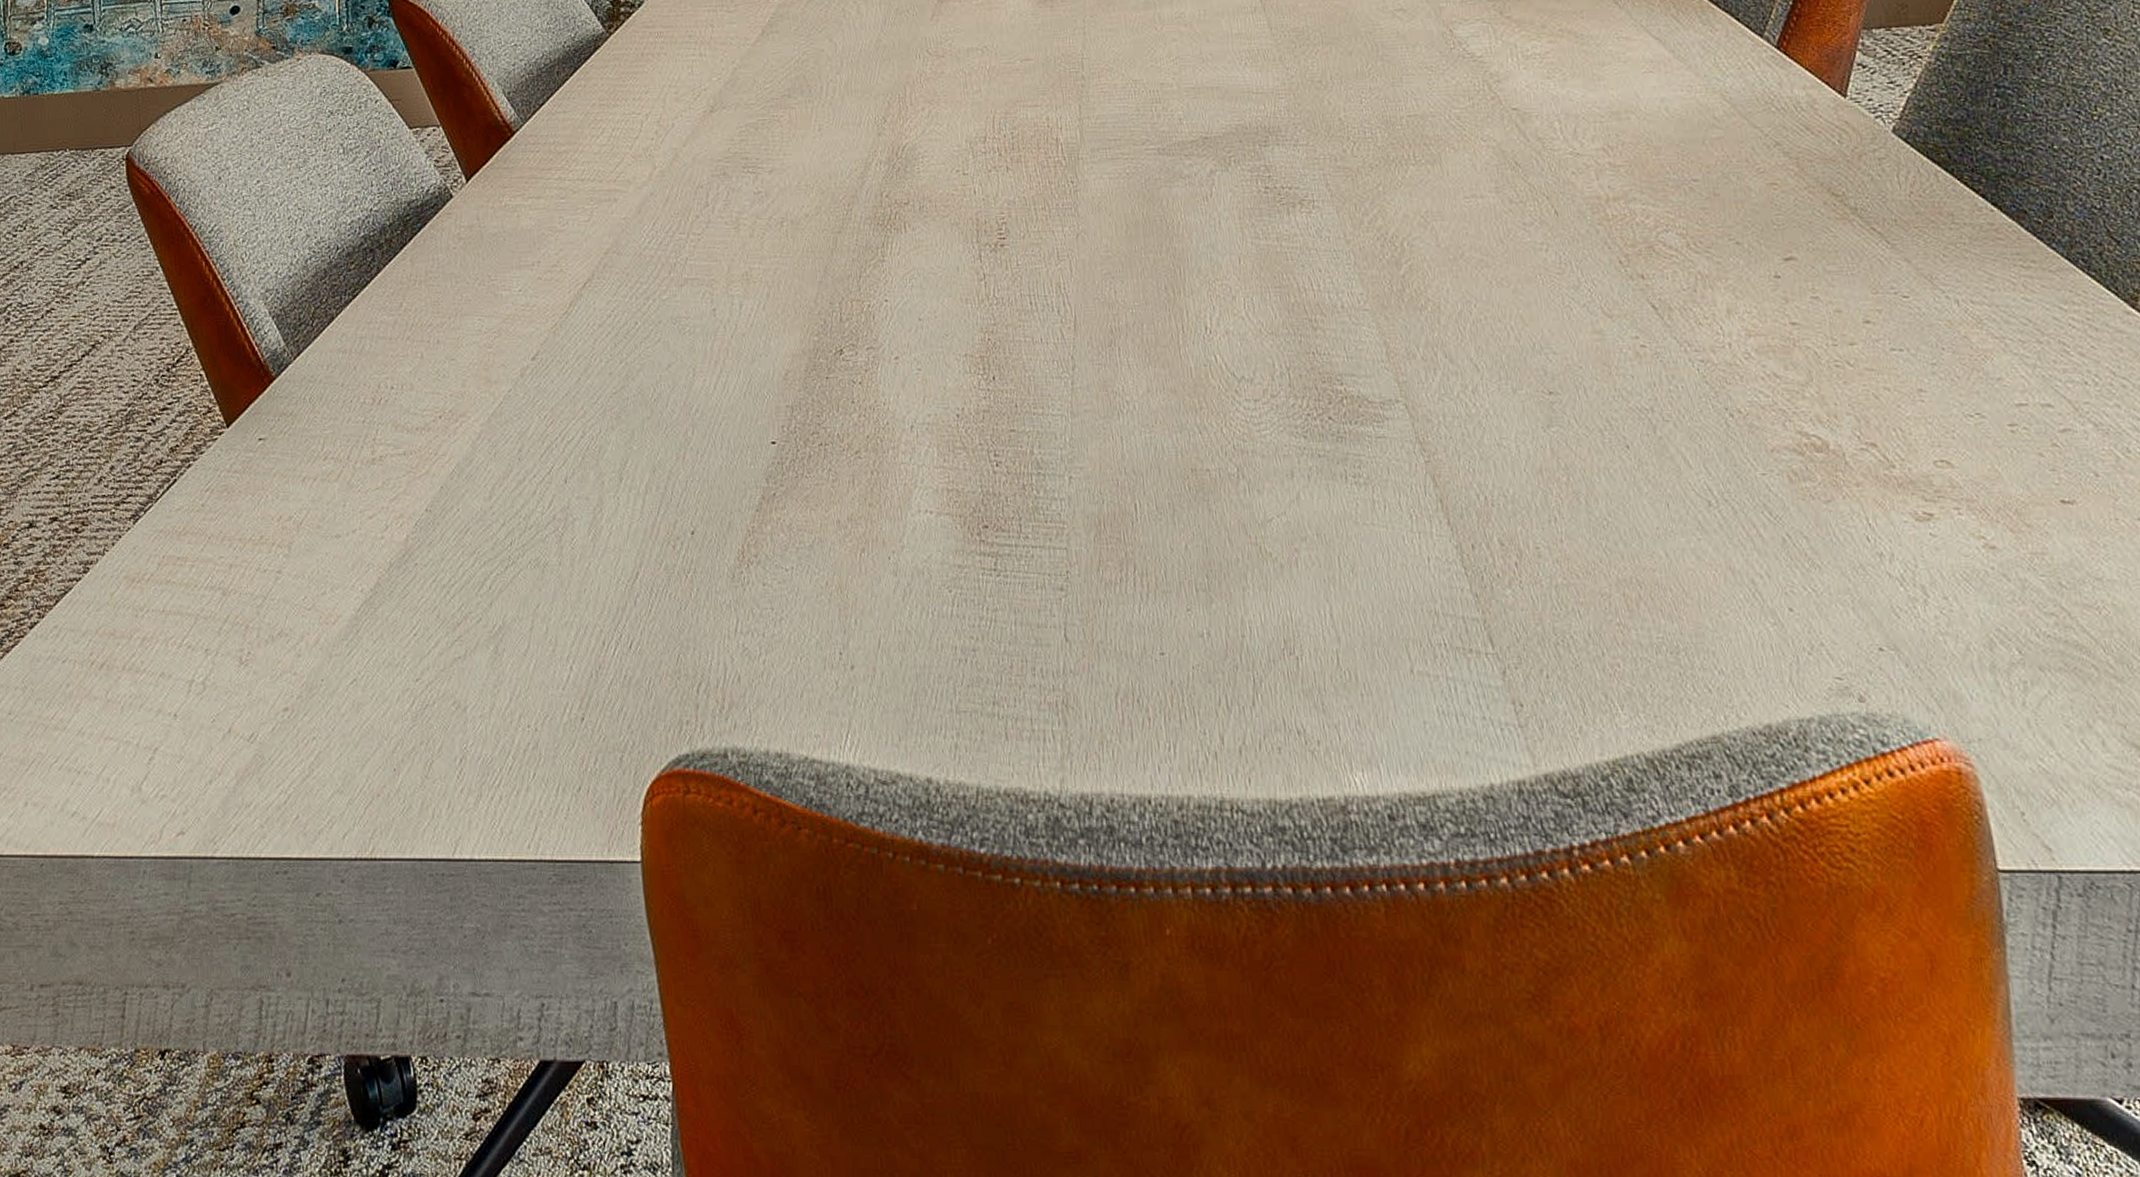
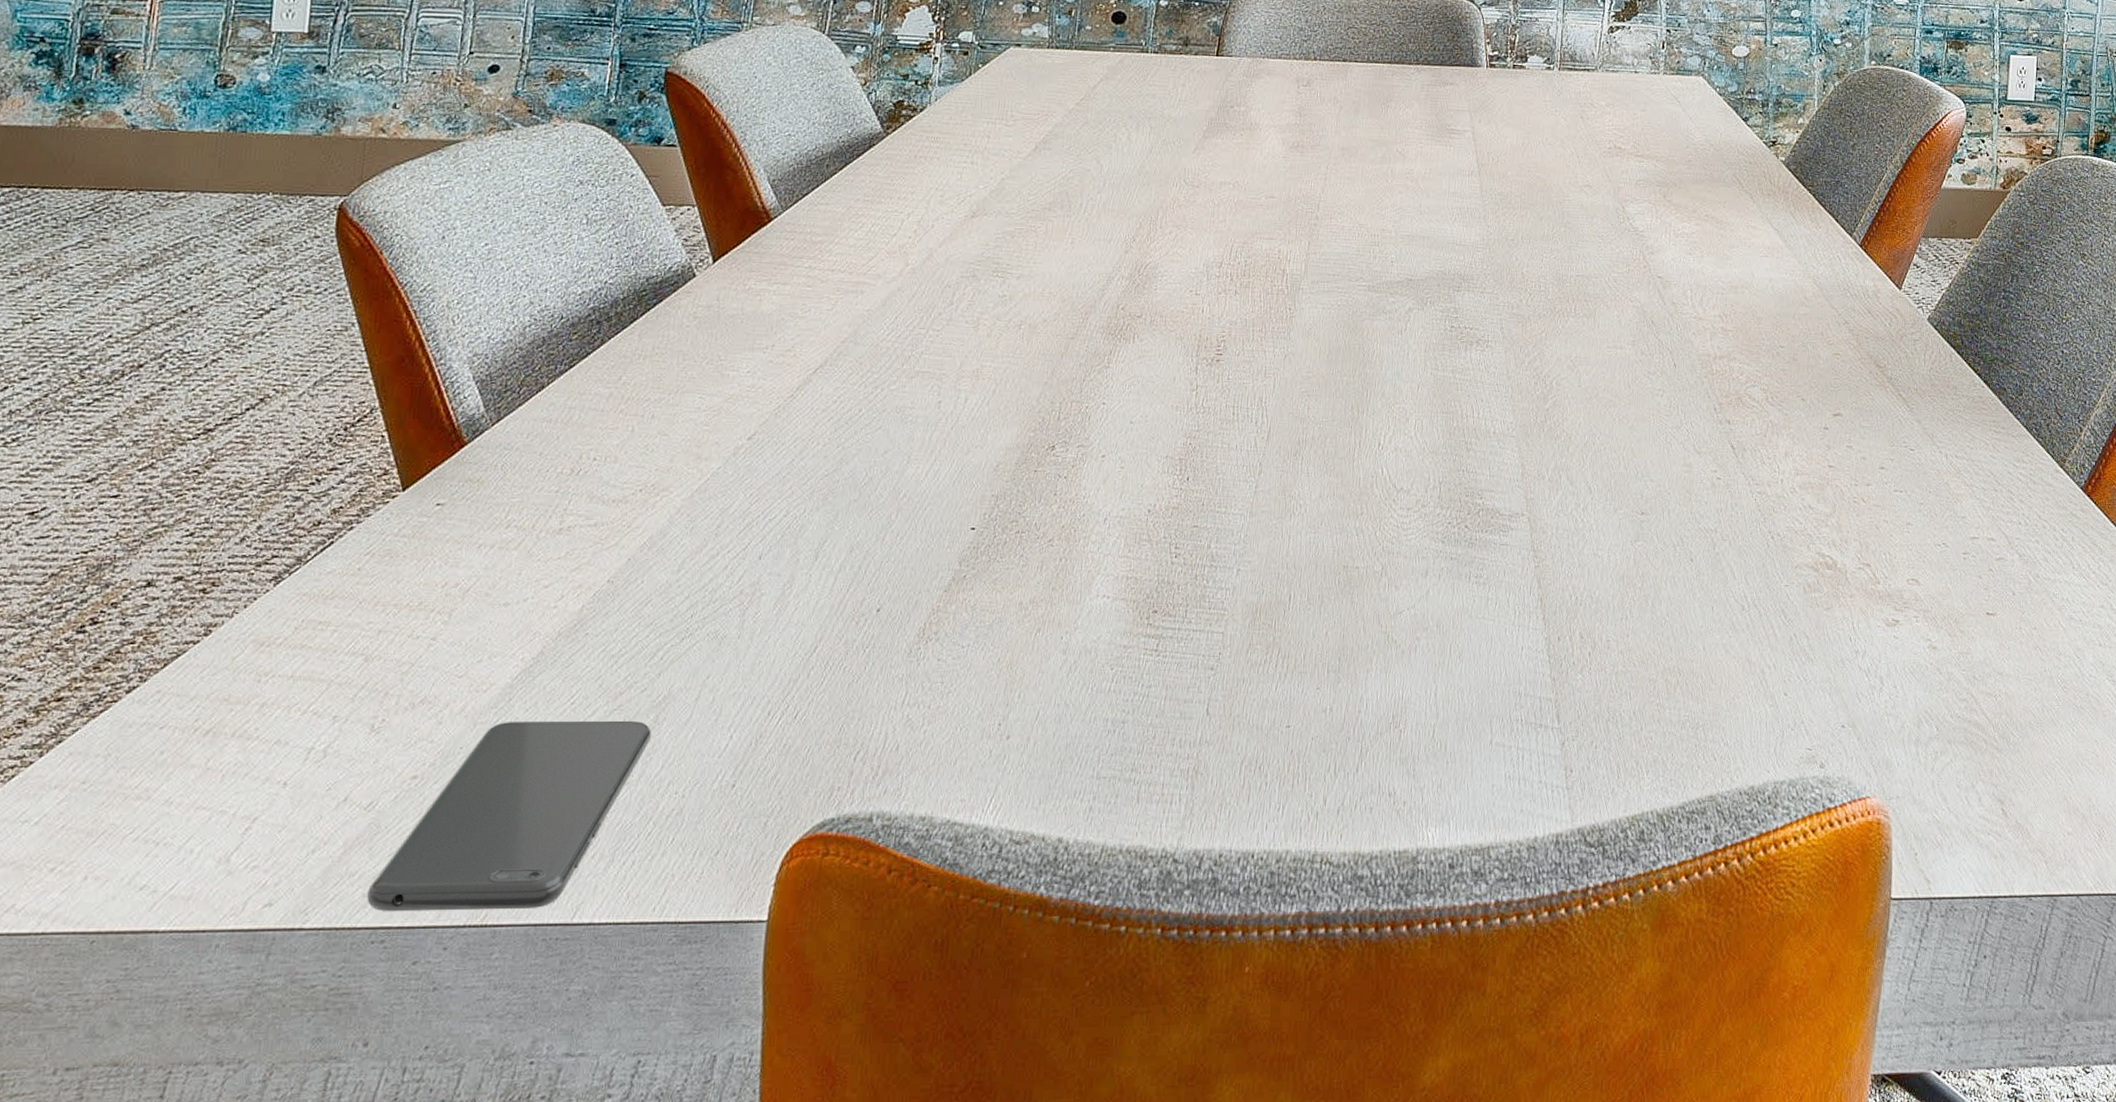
smartphone: none [264,651,495,844] -> present [367,720,652,912]

